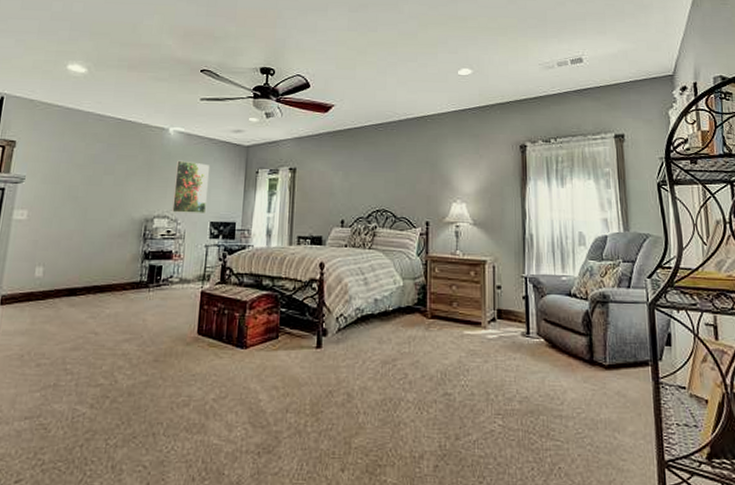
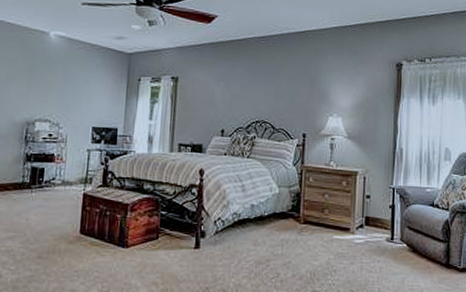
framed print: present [172,160,209,213] -> none [54,64,91,118]

